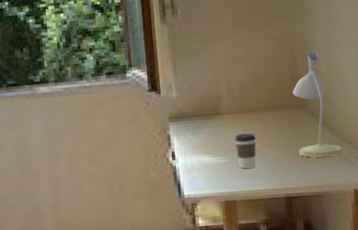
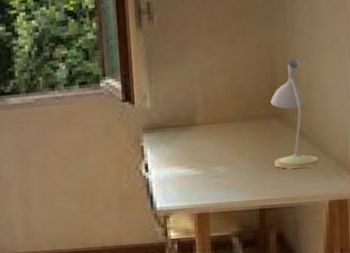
coffee cup: present [234,133,257,169] -> none [209,144,232,180]

